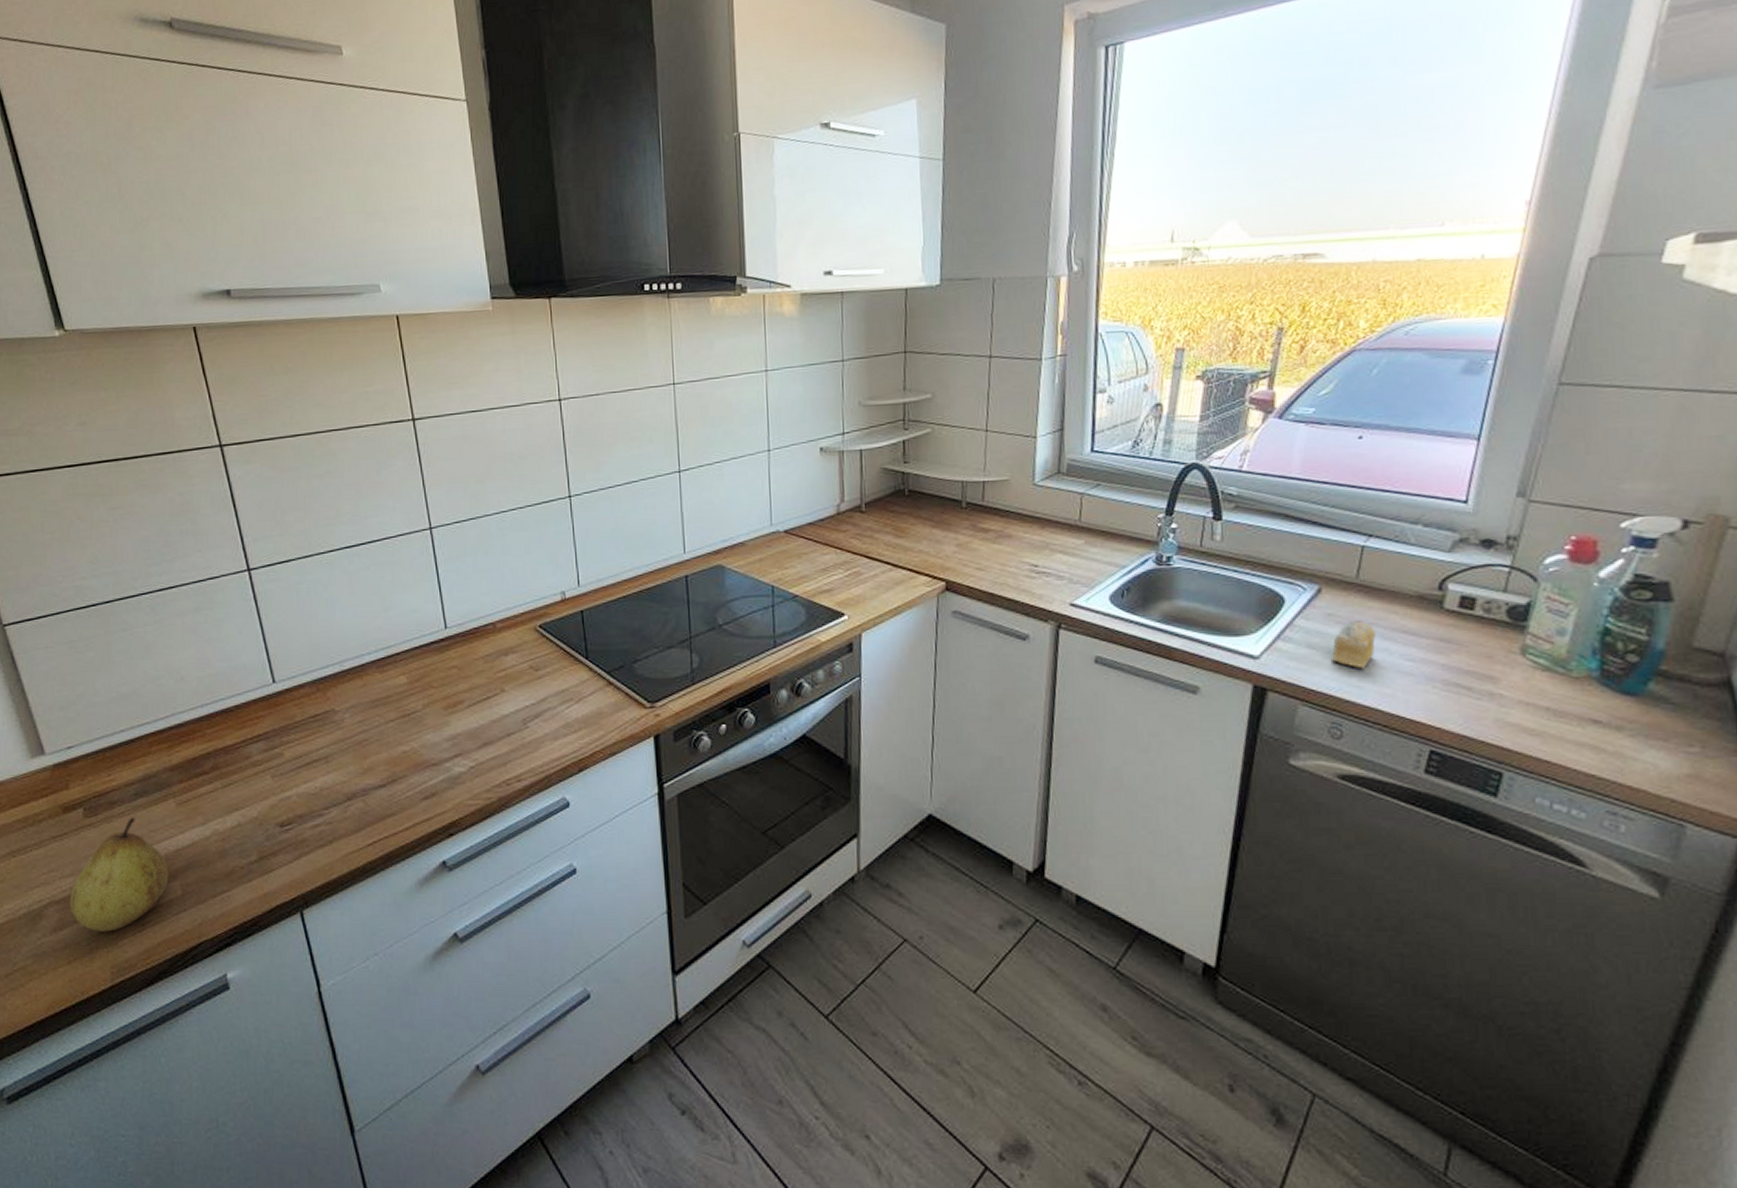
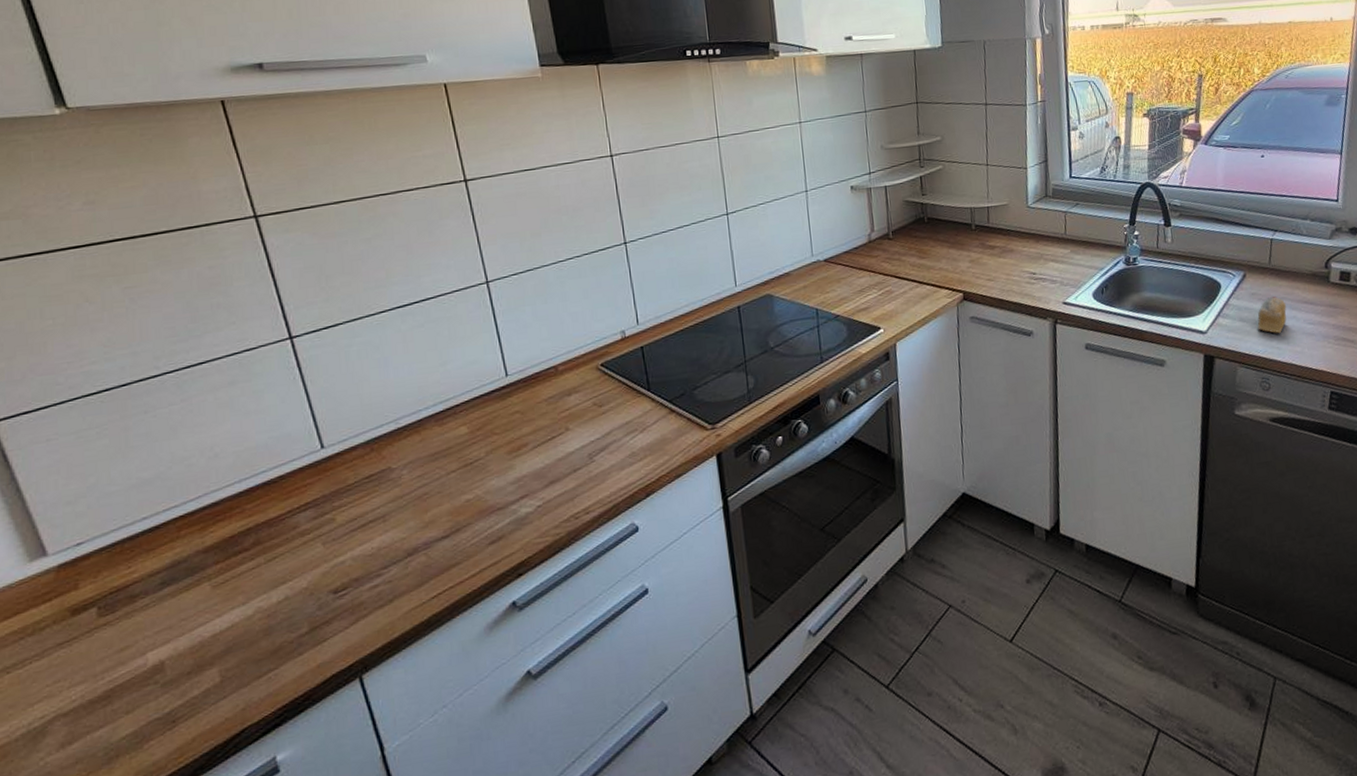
fruit: present [69,817,169,932] -> none [81,608,205,739]

